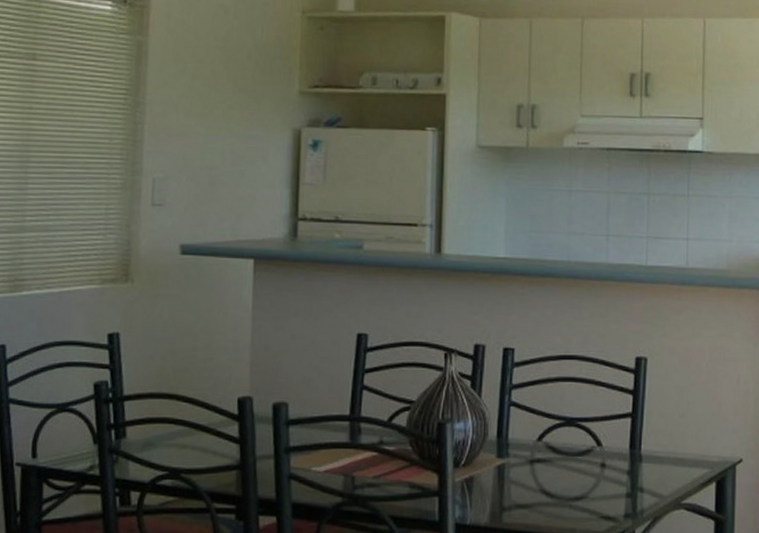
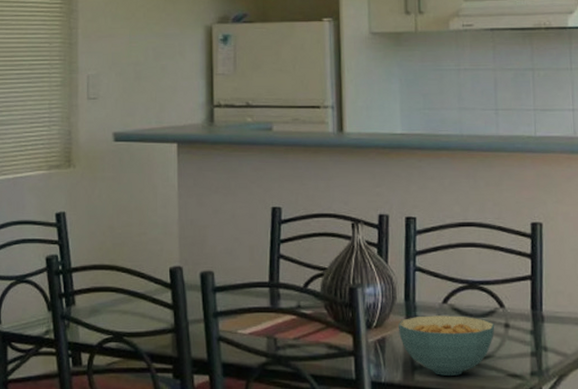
cereal bowl: none [487,454,591,517] -> present [398,315,495,376]

